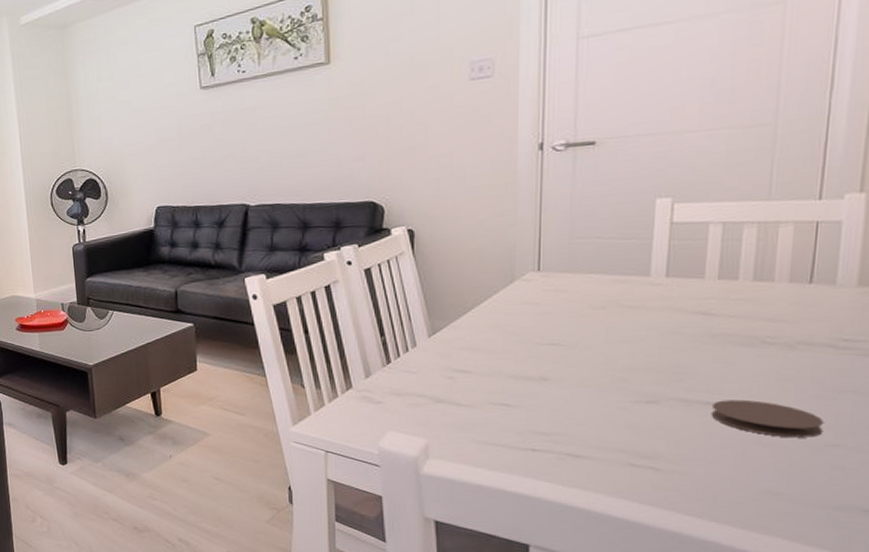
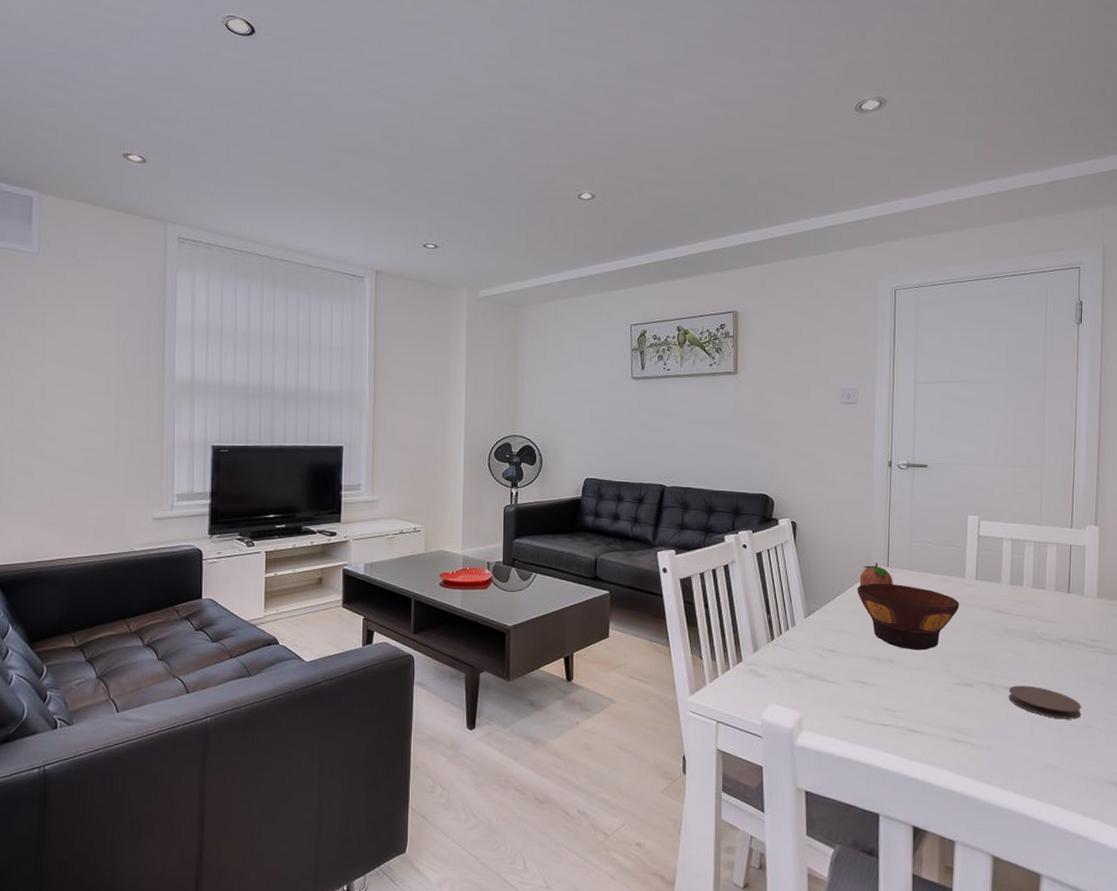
bowl: none [496,290,642,366] -> present [857,583,960,651]
fruit: none [500,268,546,297] -> present [859,563,893,586]

